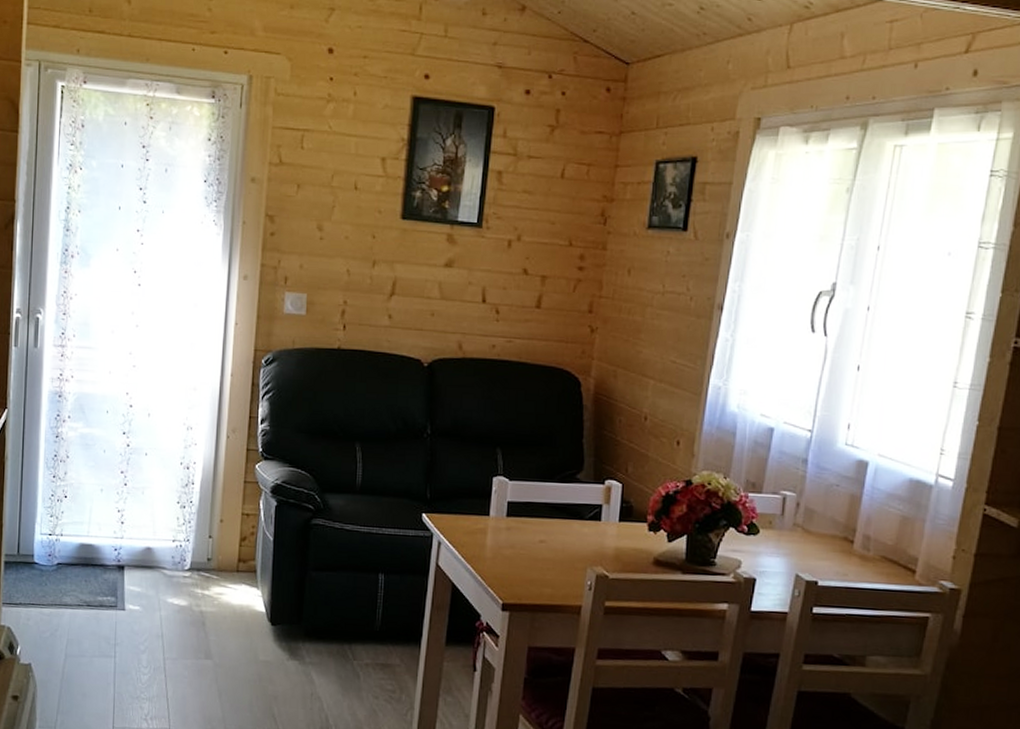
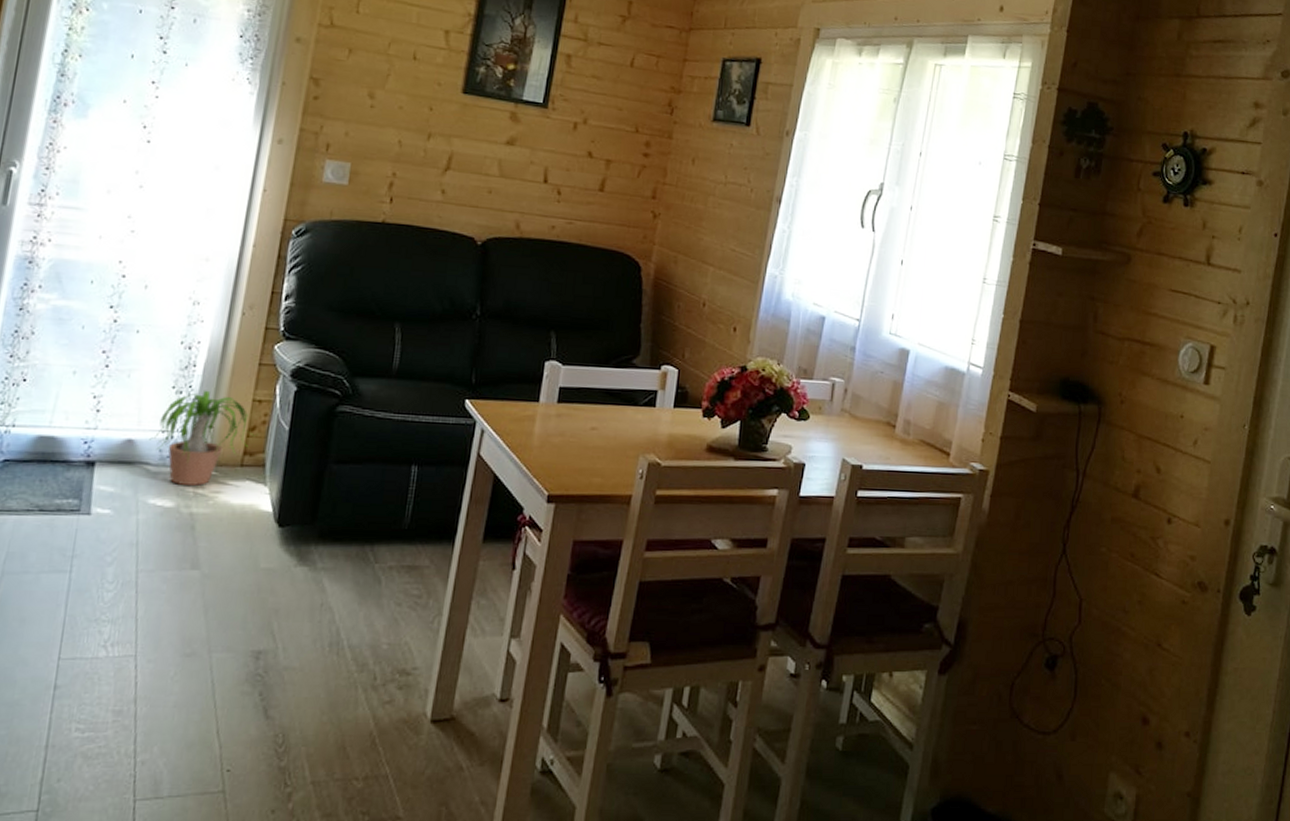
potted plant: none [163,505,245,588] -> present [149,390,254,486]

